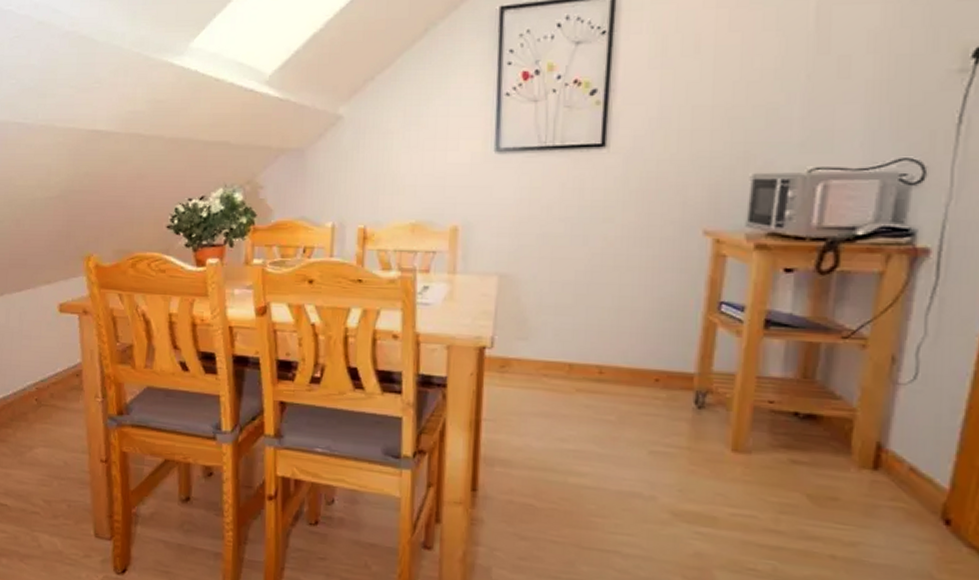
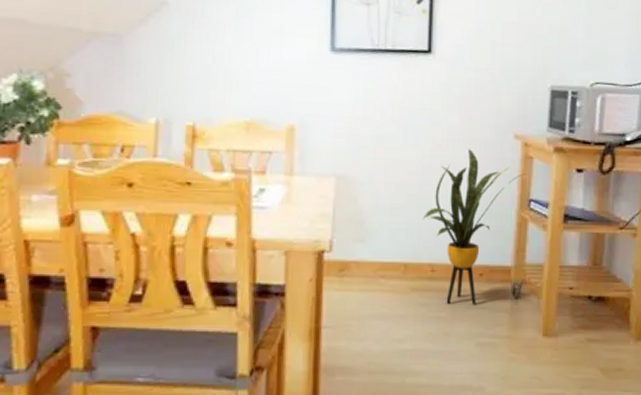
house plant: none [590,247,718,410] -> present [422,149,527,304]

